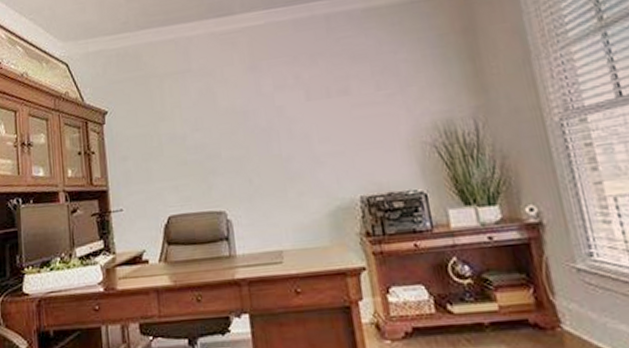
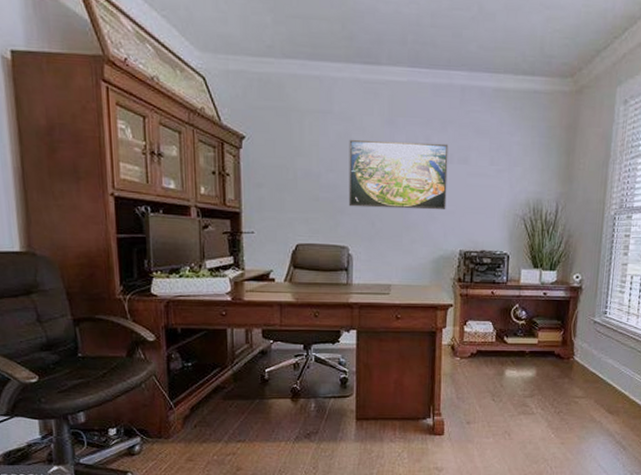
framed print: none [212,77,333,165] -> present [348,140,449,210]

